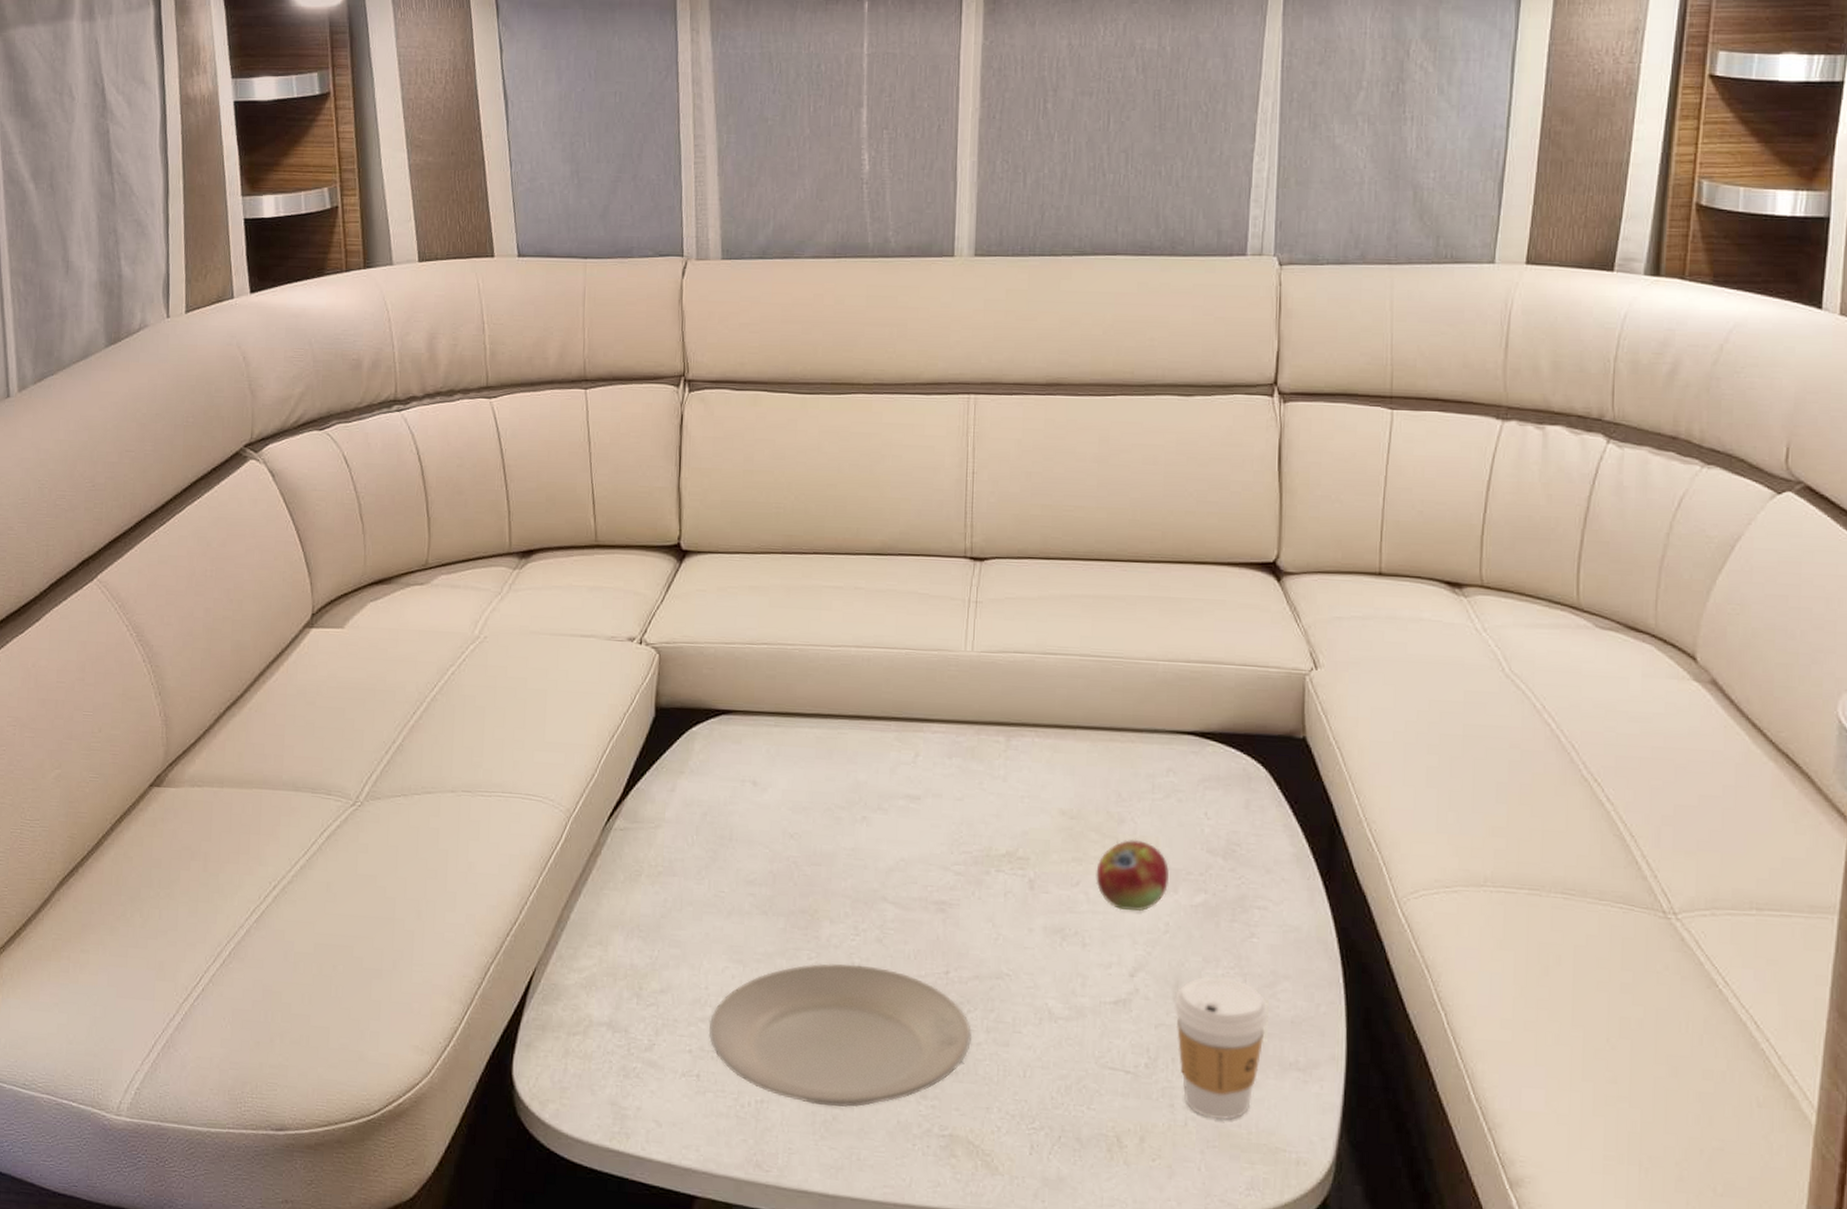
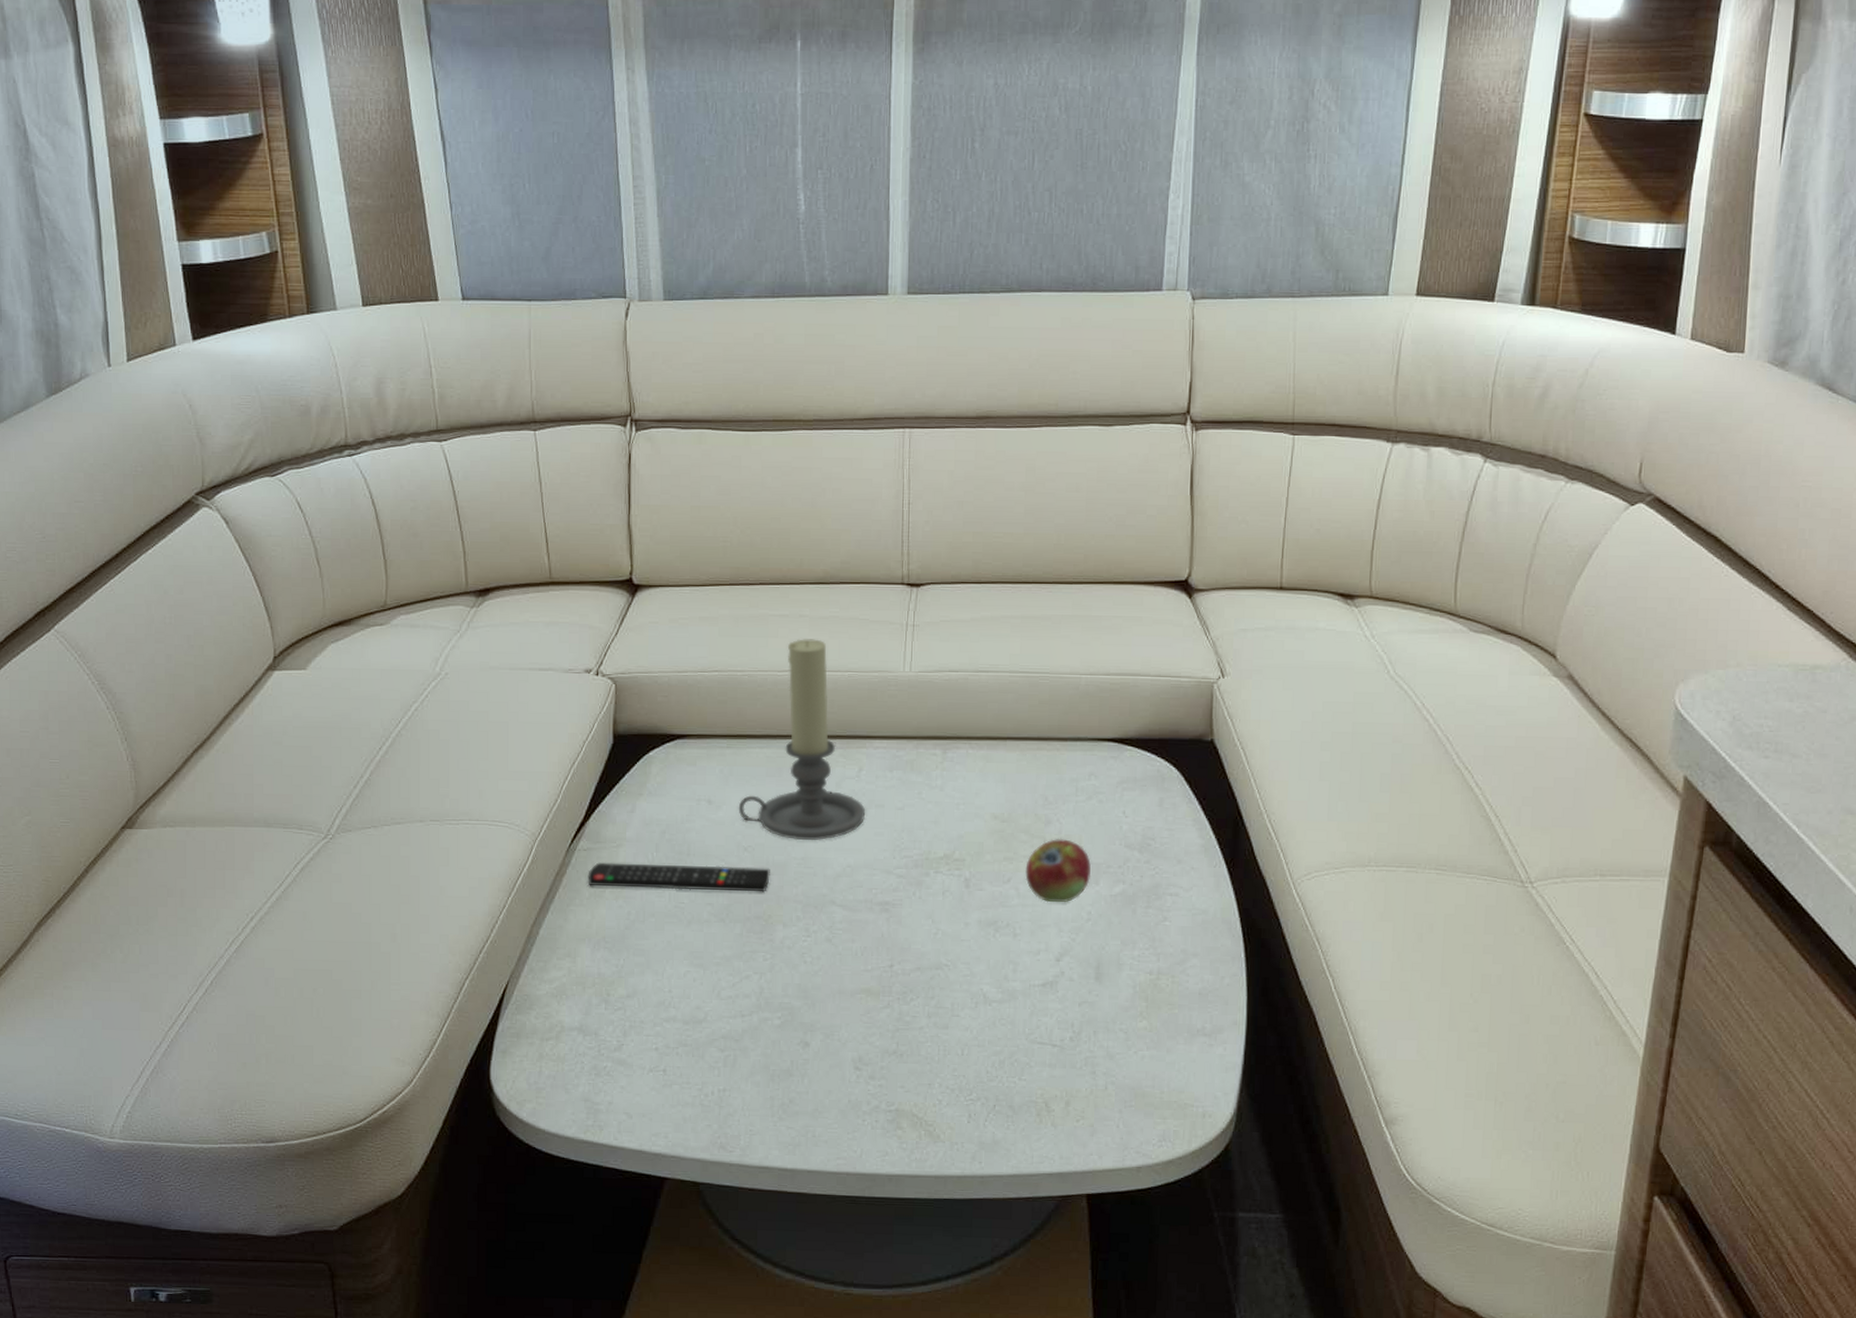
remote control: none [623,843,818,884] -> present [588,862,770,892]
plate: present [708,963,971,1107] -> none [673,963,914,1091]
candle holder: none [784,612,922,831] -> present [738,639,866,841]
coffee cup: present [1175,976,1270,1120] -> none [1096,957,1180,1082]

